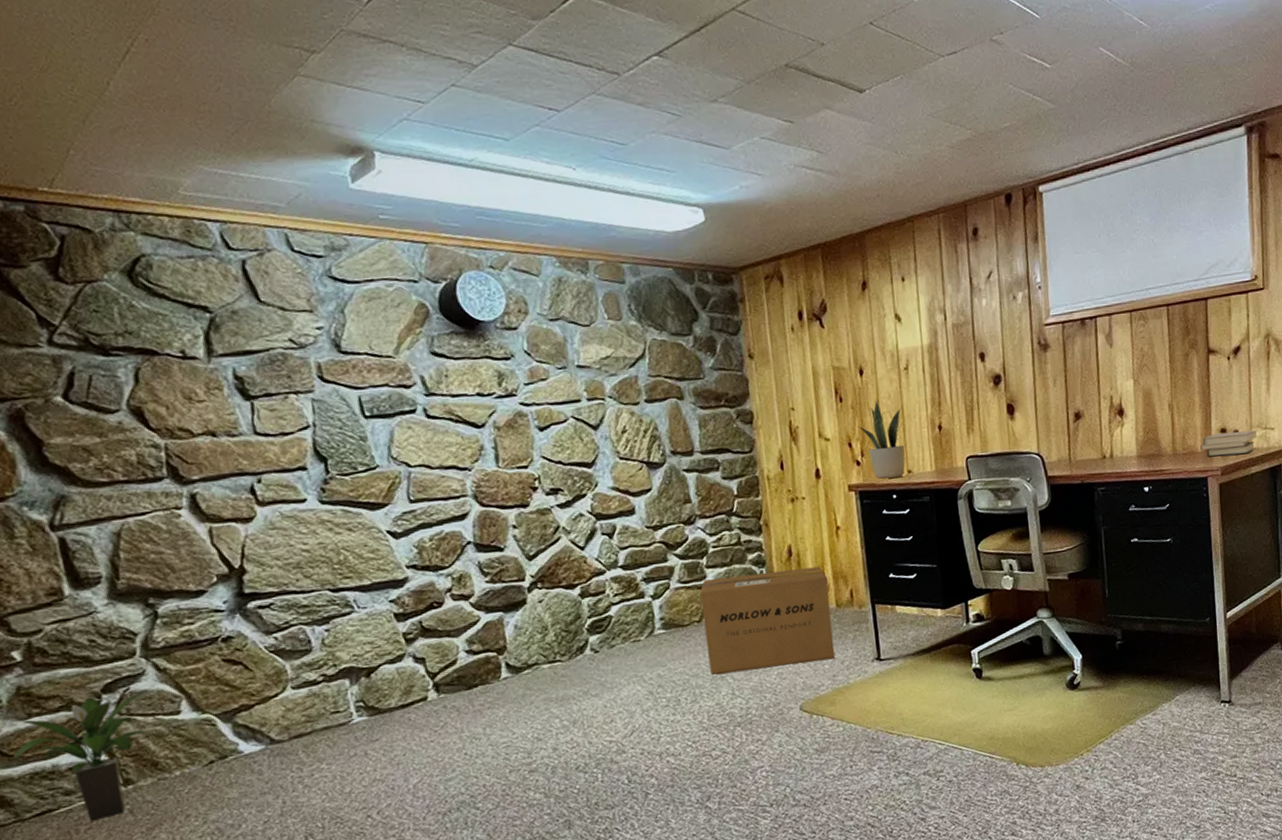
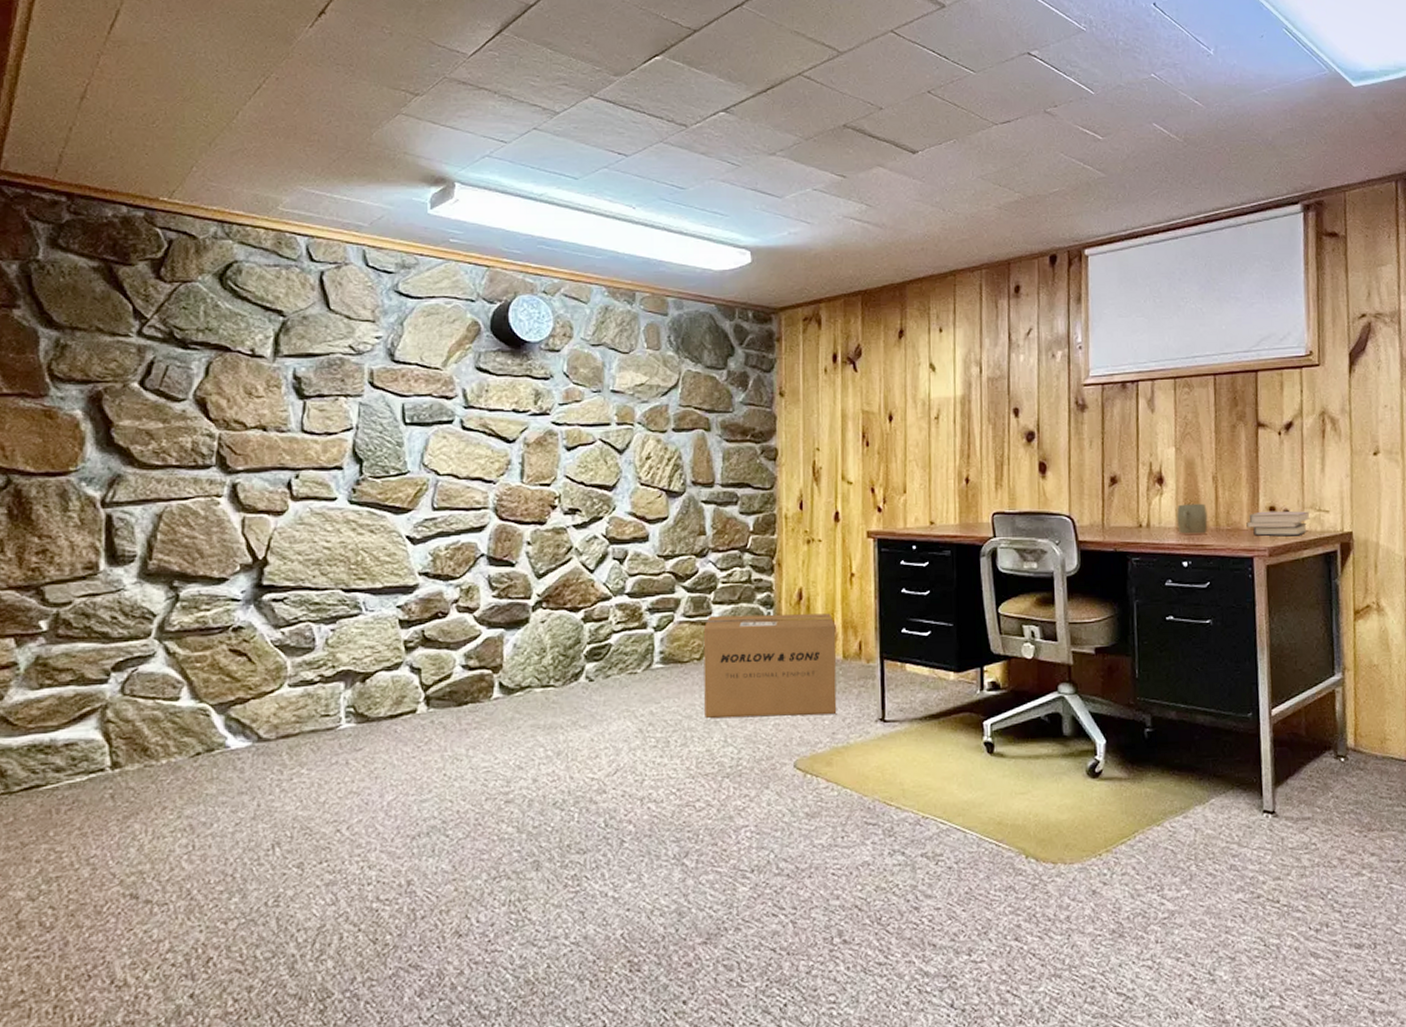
potted plant: present [13,691,158,820] -> none [16,673,154,801]
potted plant: present [858,397,907,480] -> none [882,444,934,529]
mug: none [1137,431,1166,463] -> present [1177,503,1208,536]

